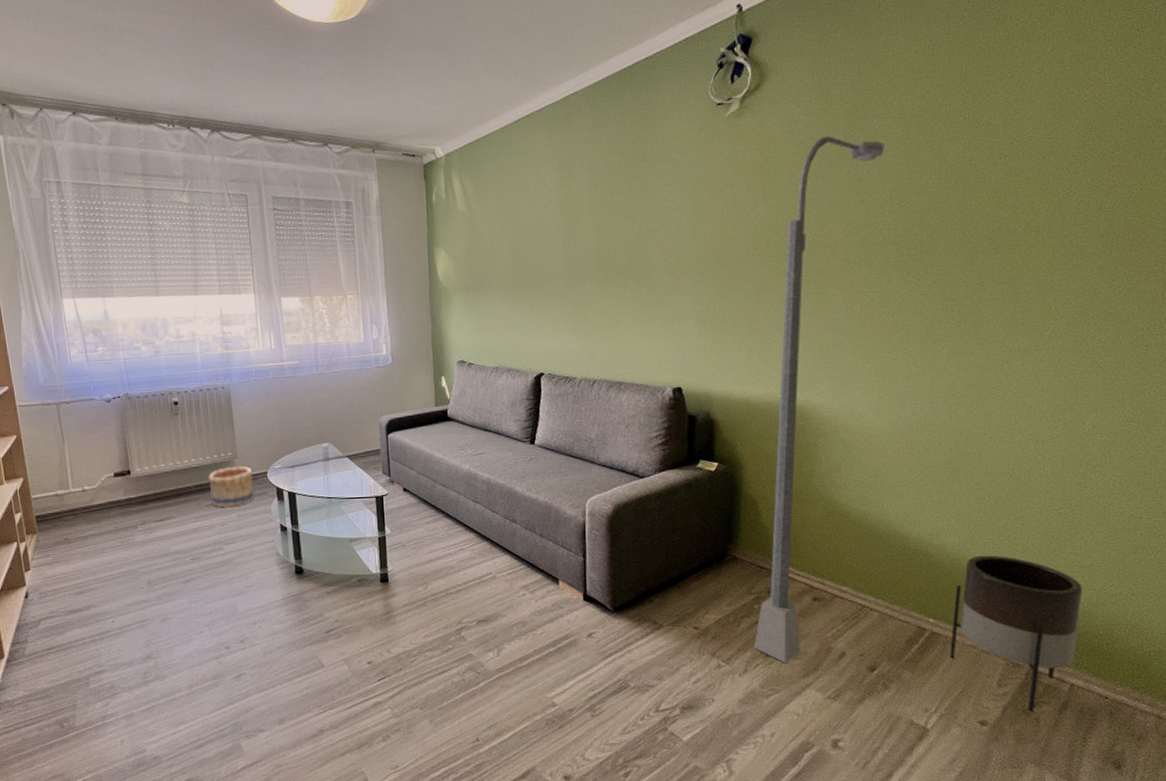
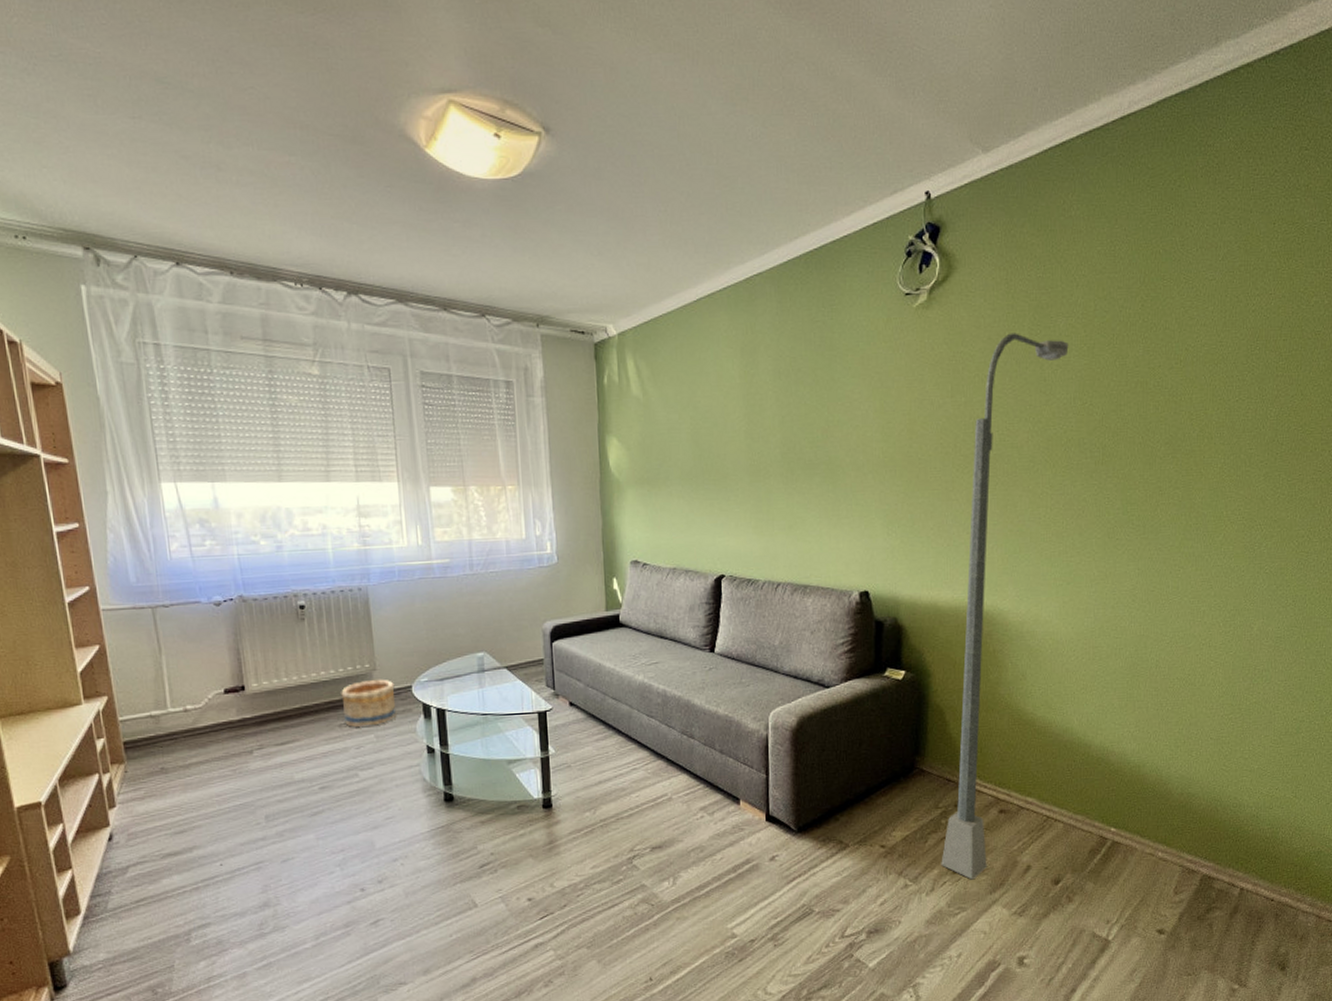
planter: present [950,555,1083,711] -> none [1130,761,1252,917]

